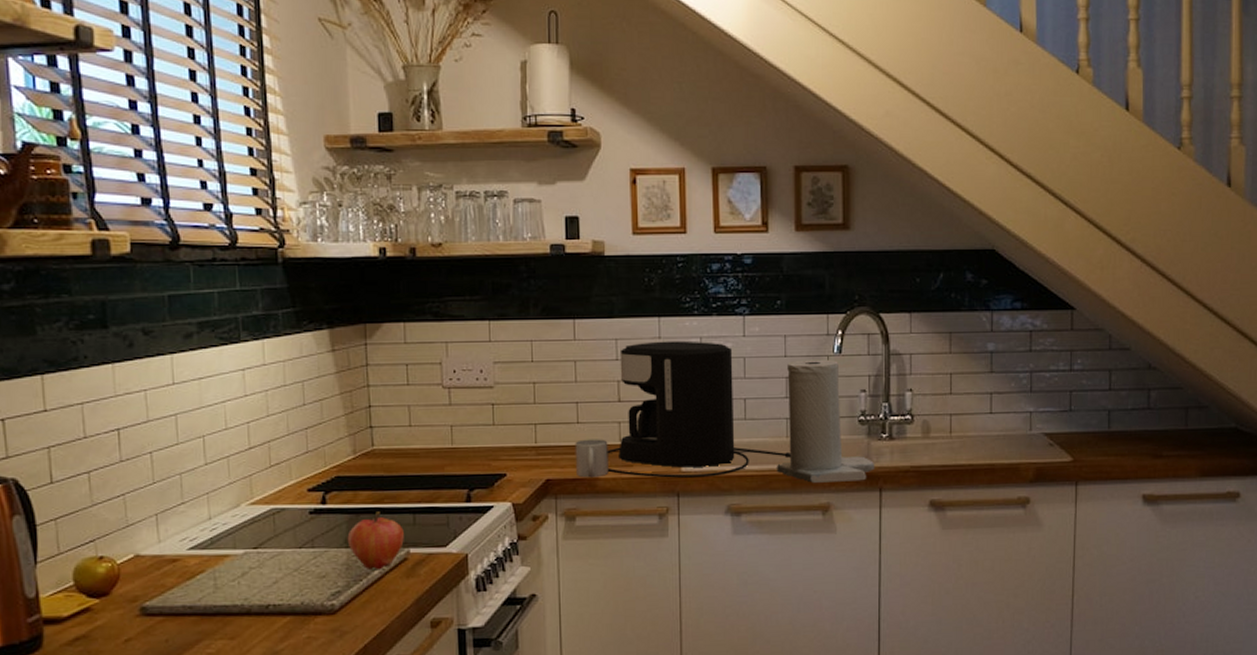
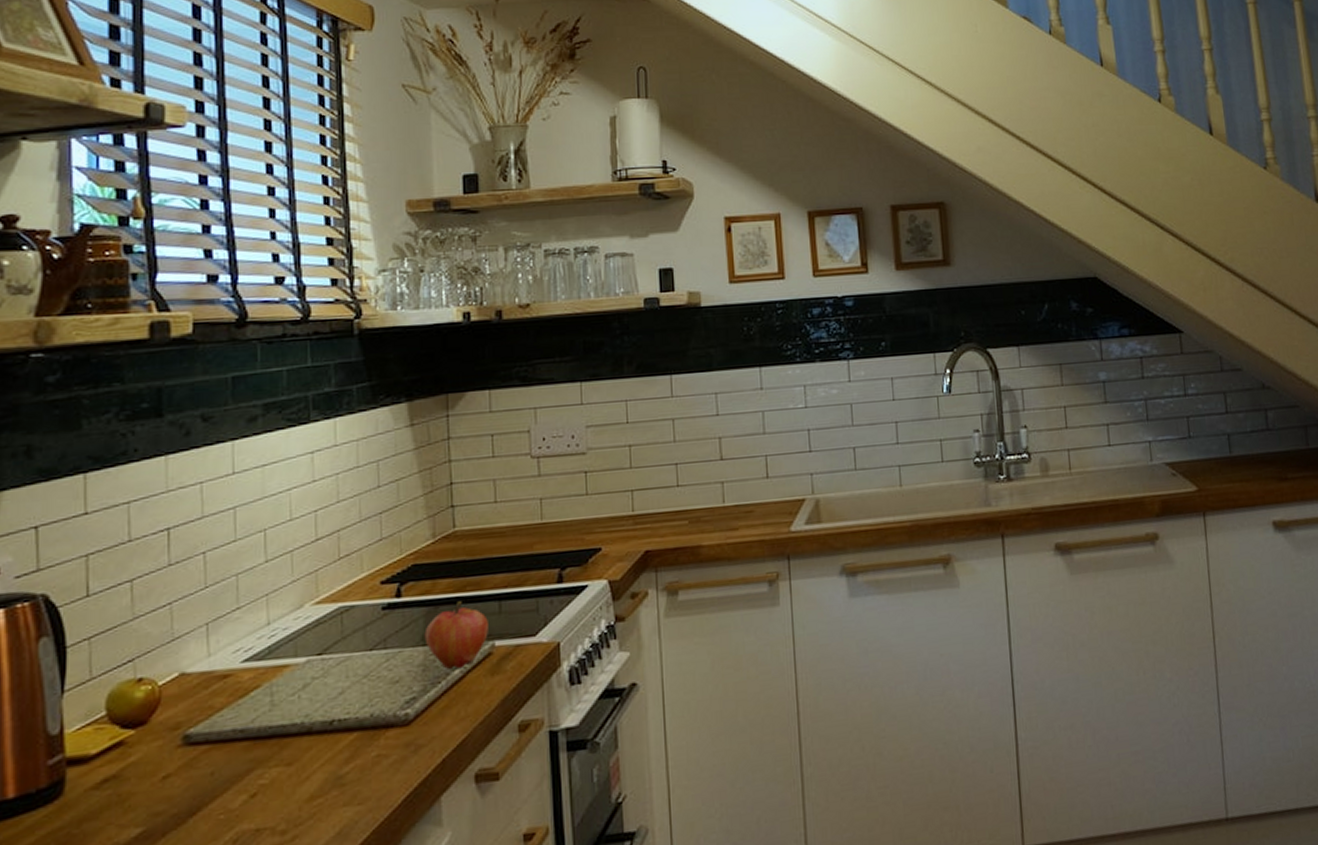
mug: present [575,439,609,478] -> none [675,501,713,547]
coffee maker: present [607,341,791,479] -> none [710,390,906,541]
paper towel: present [777,359,875,483] -> none [892,400,995,534]

